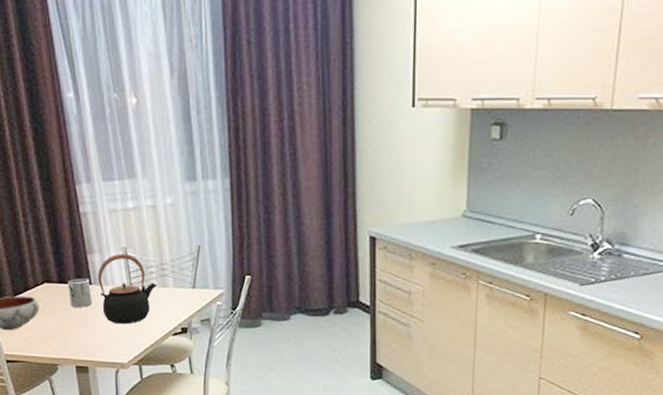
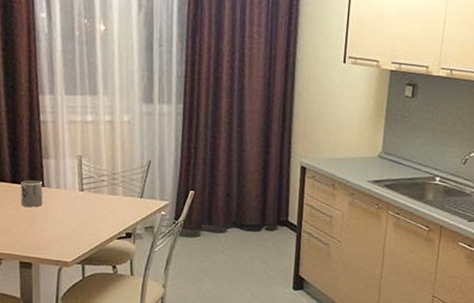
teapot: present [98,254,158,325] -> none [50,161,108,226]

